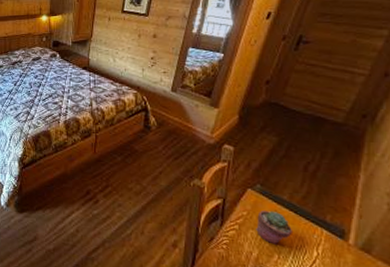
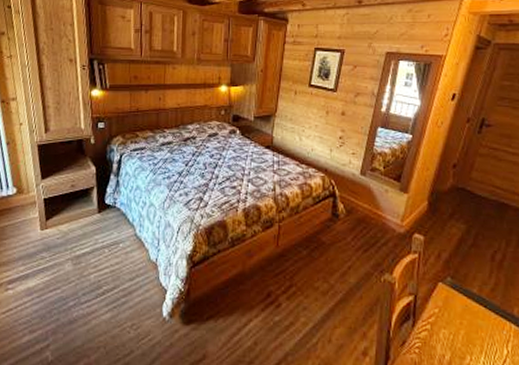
potted succulent: present [256,211,292,245] -> none [448,307,483,345]

